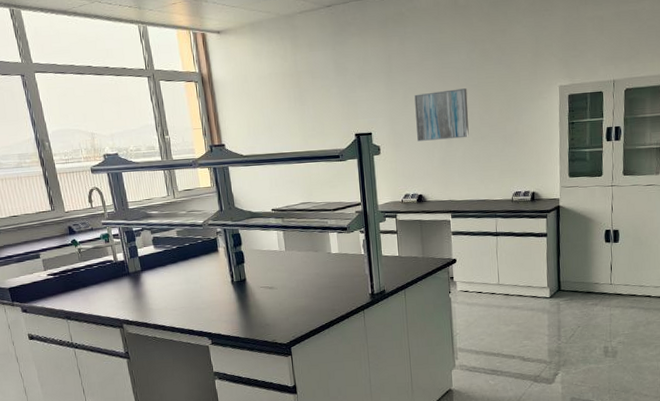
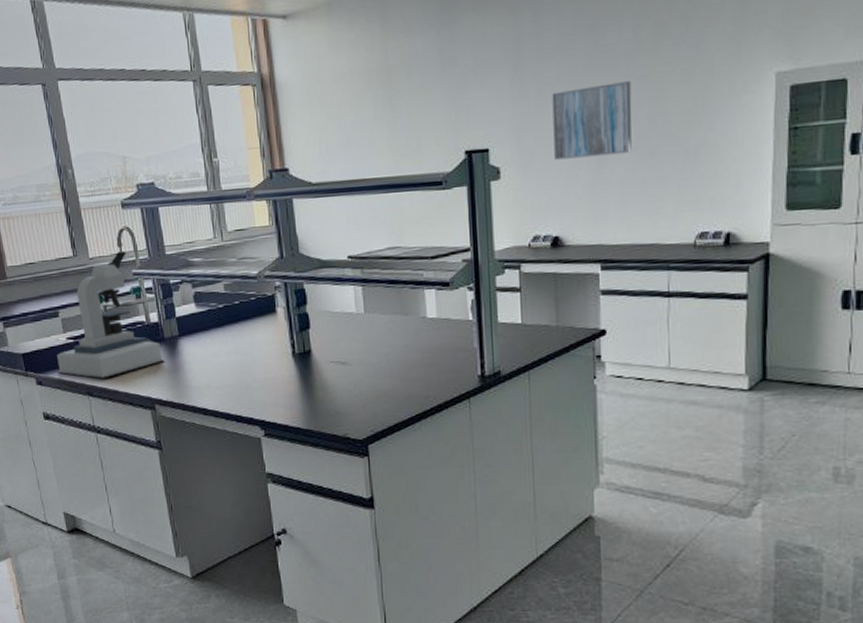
microscope: none [39,205,131,307] -> present [57,250,166,380]

